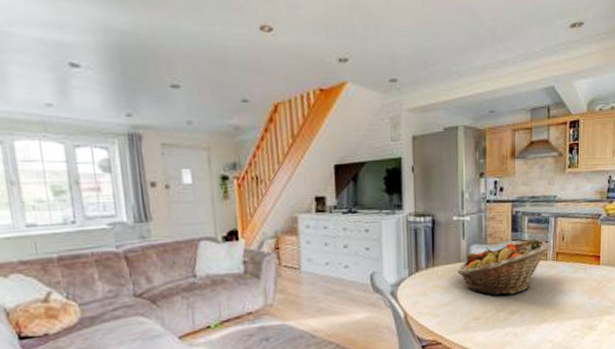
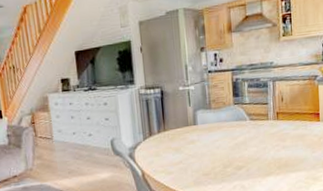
fruit basket: present [457,239,550,296] -> none [186,102,270,154]

